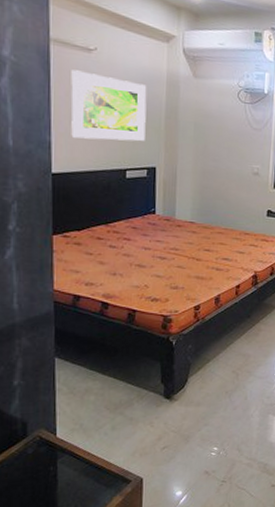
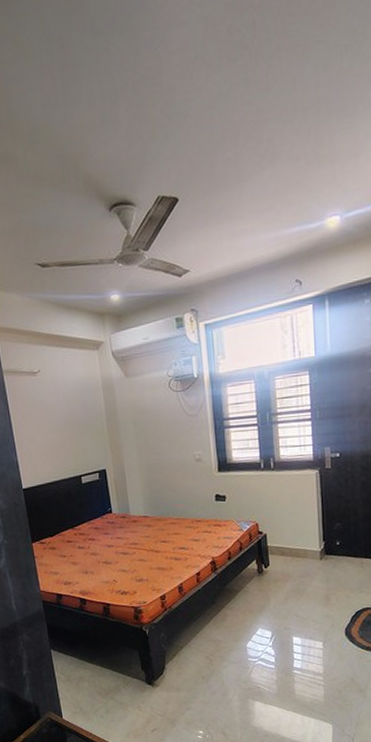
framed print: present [71,69,147,141] -> none [23,393,93,455]

